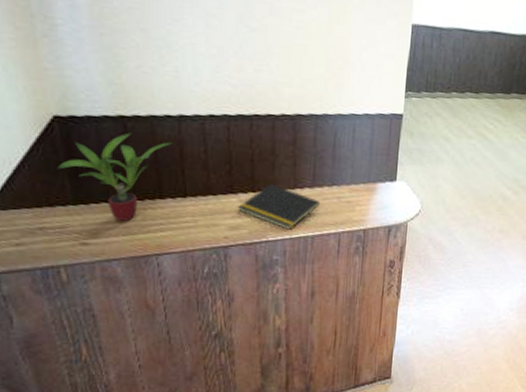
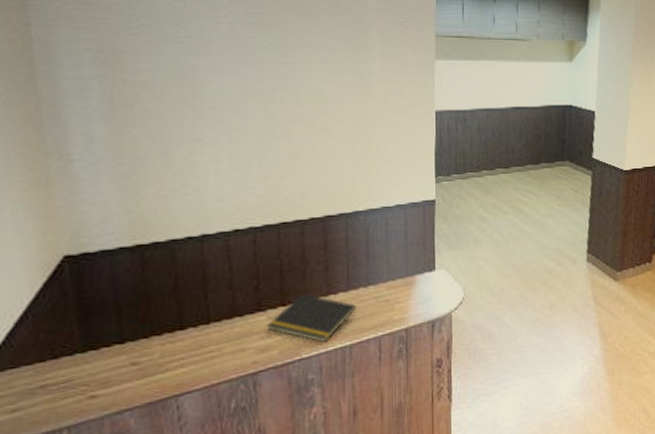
potted plant: present [57,132,172,221] -> none [64,261,194,363]

